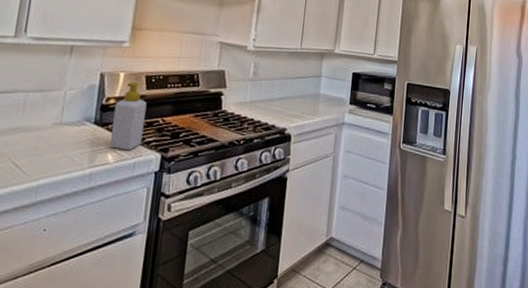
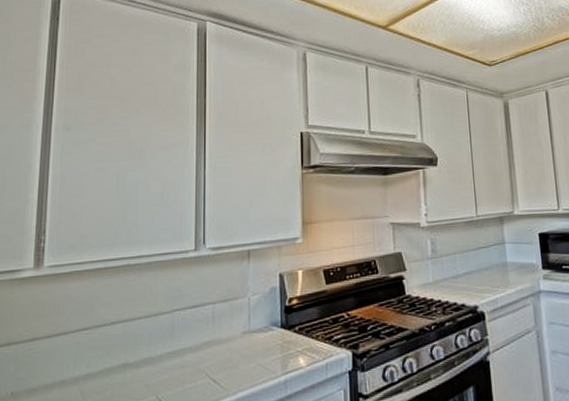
soap bottle: present [109,82,147,151] -> none [298,278,330,352]

